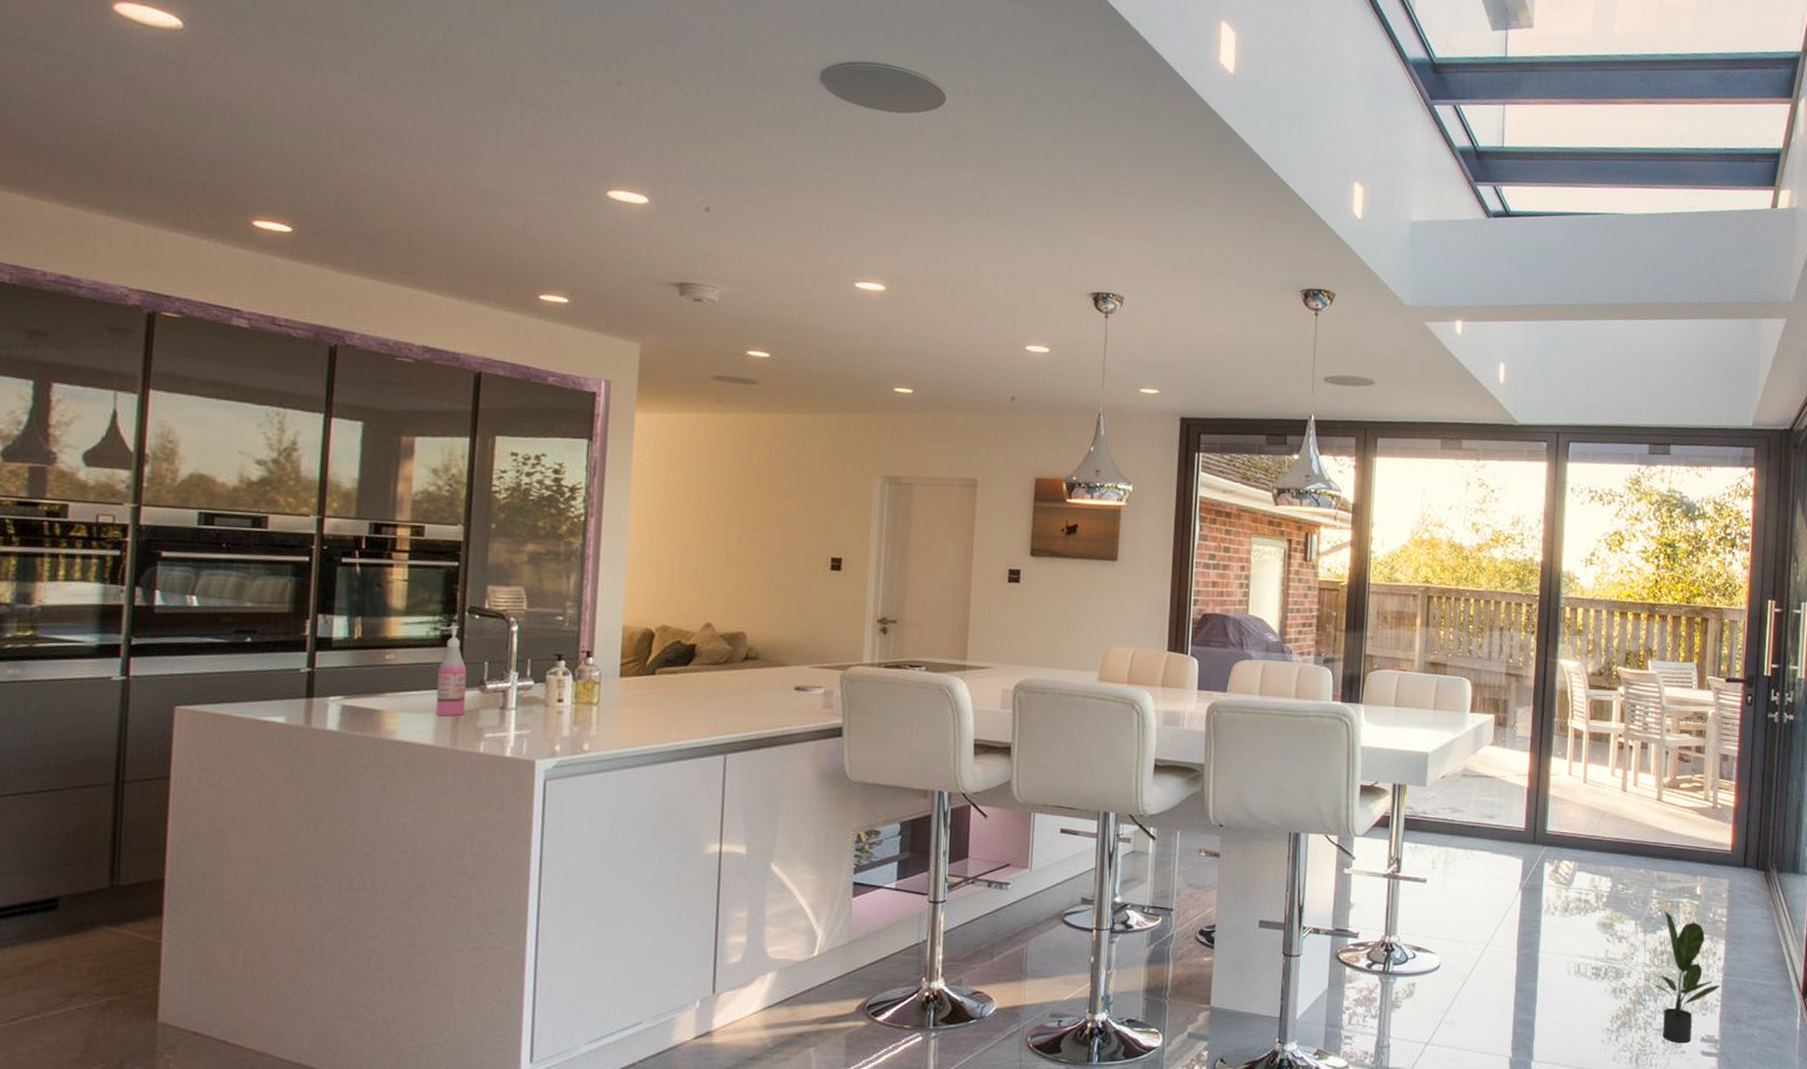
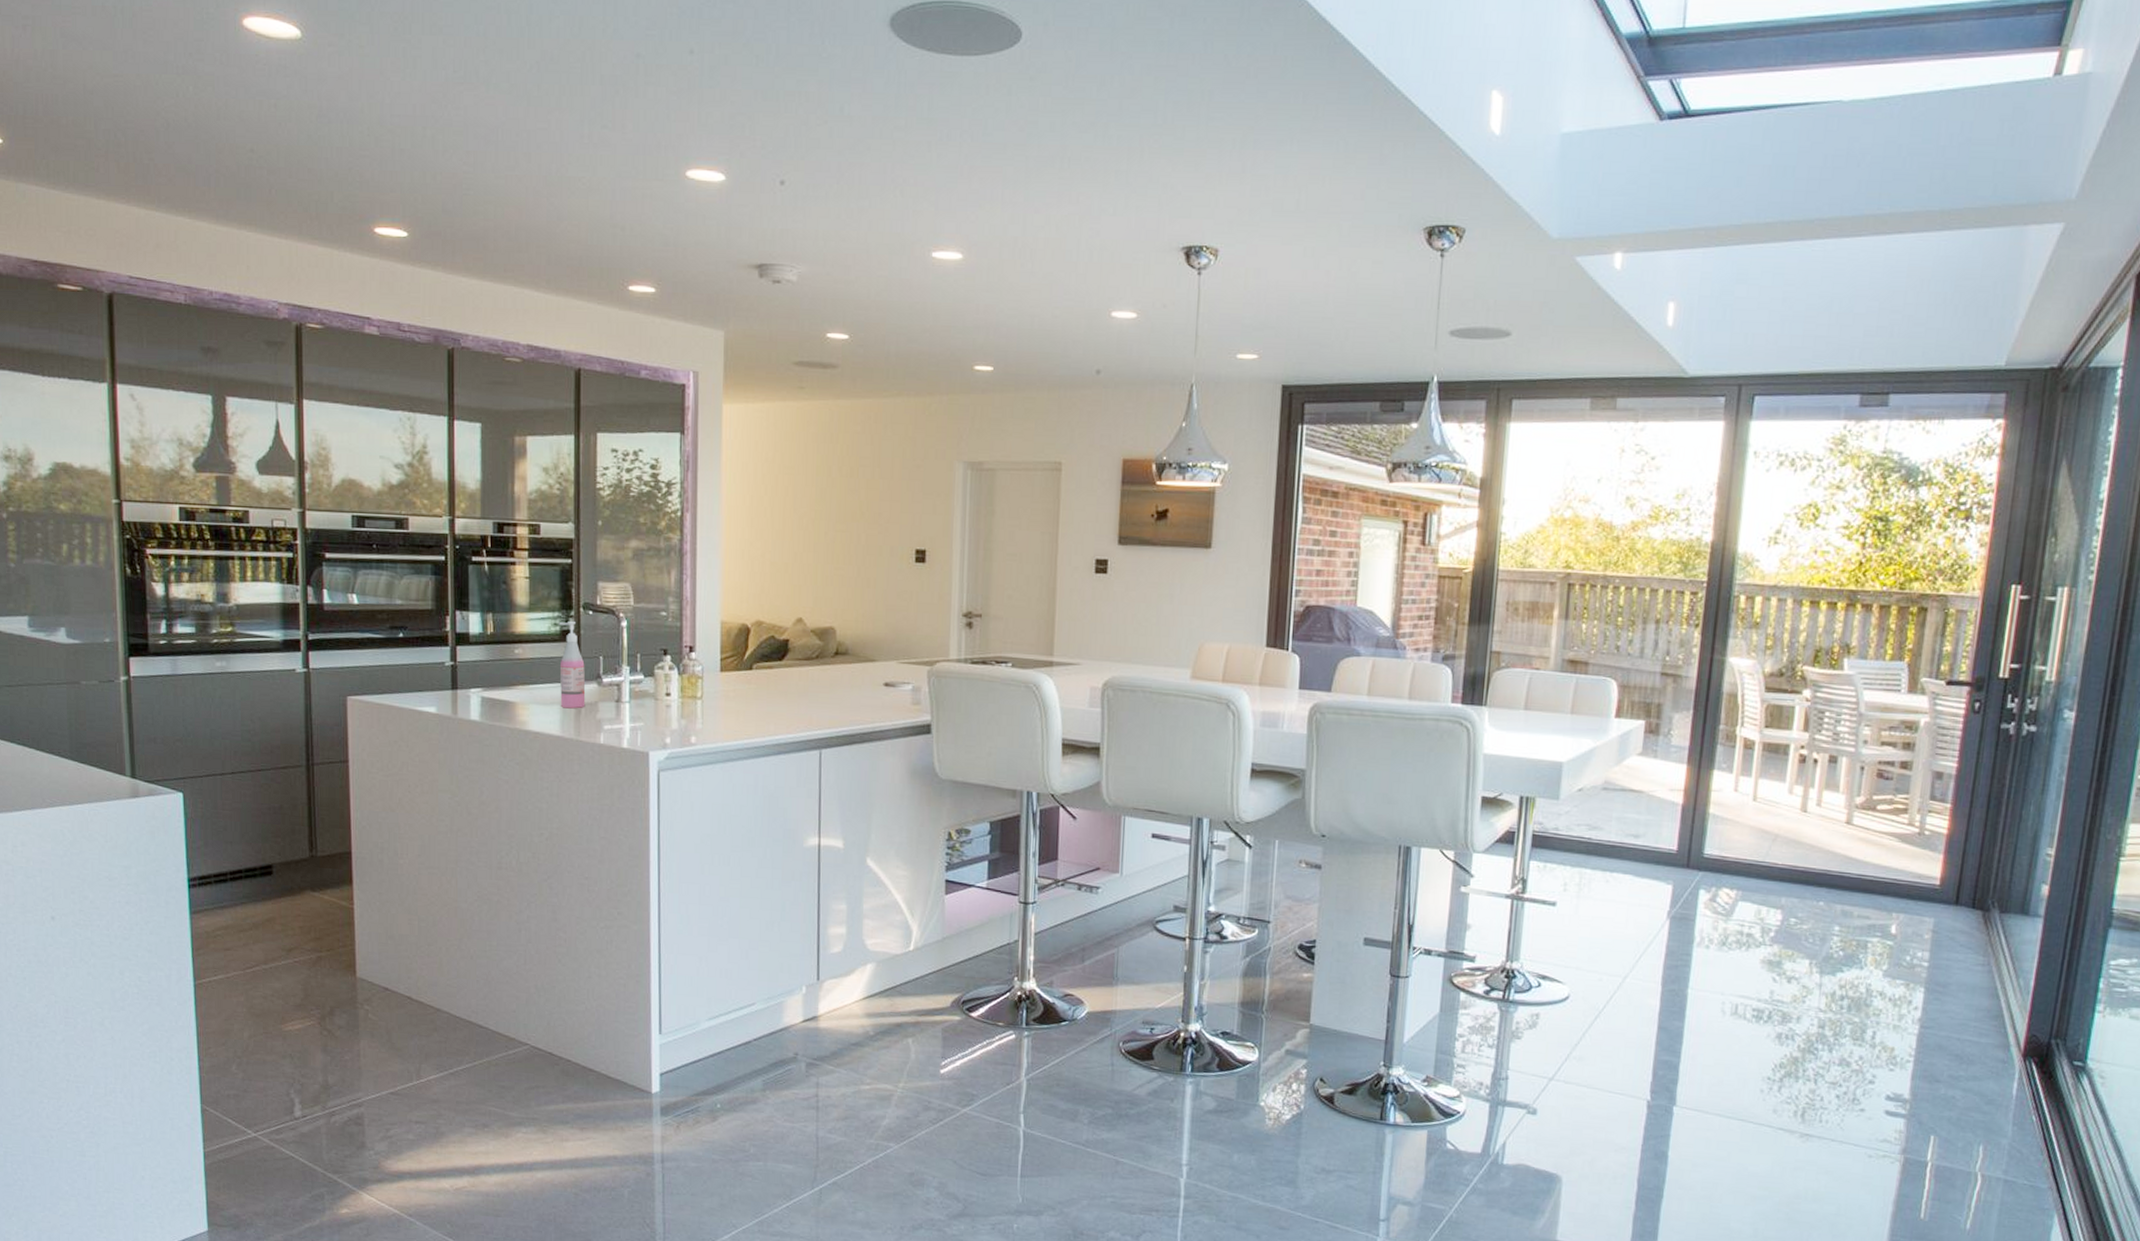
potted plant: present [1652,909,1720,1043] -> none [1827,949,1915,1100]

